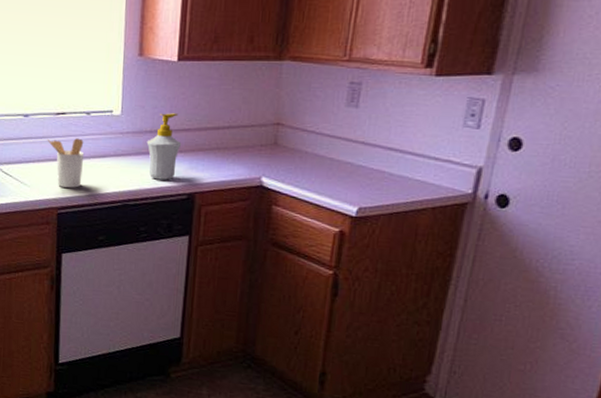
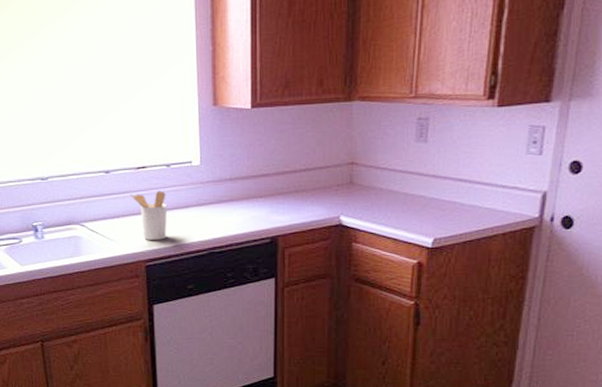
soap bottle: present [146,113,182,180] -> none [227,160,261,226]

